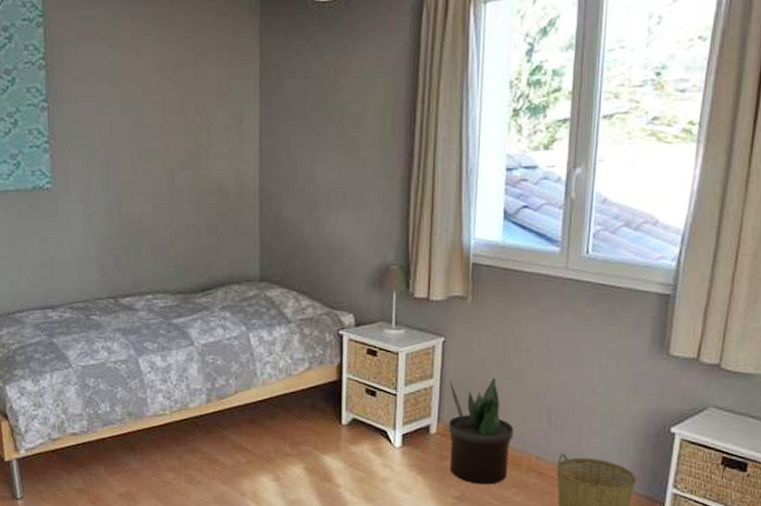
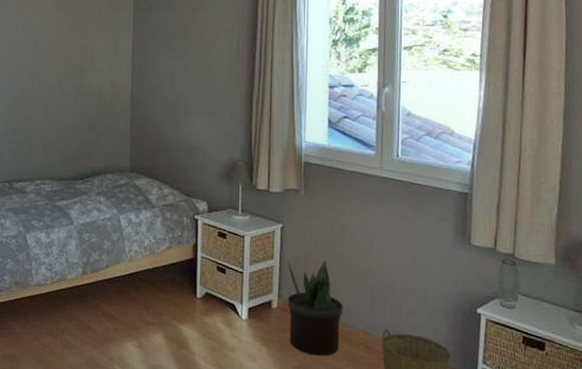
vase: none [695,370,726,427] -> present [496,259,521,309]

